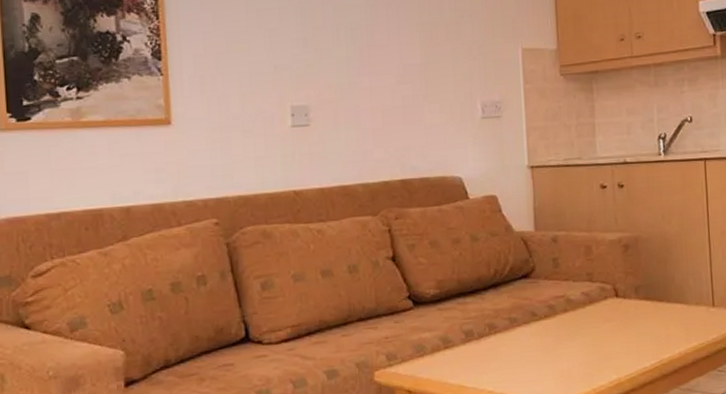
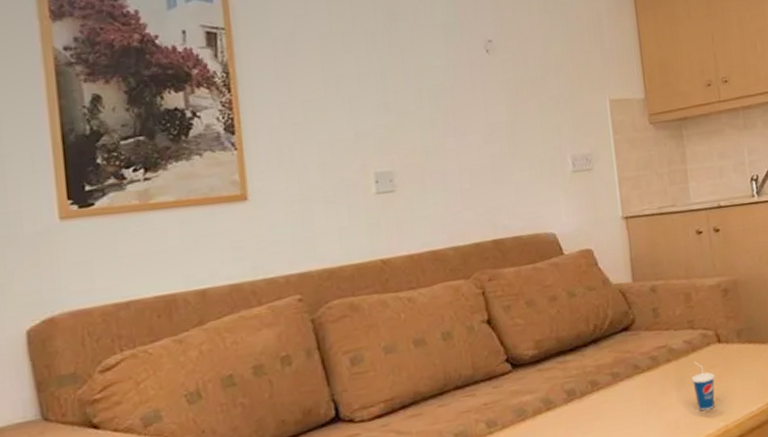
cup: none [587,313,611,363] -> present [691,360,715,411]

